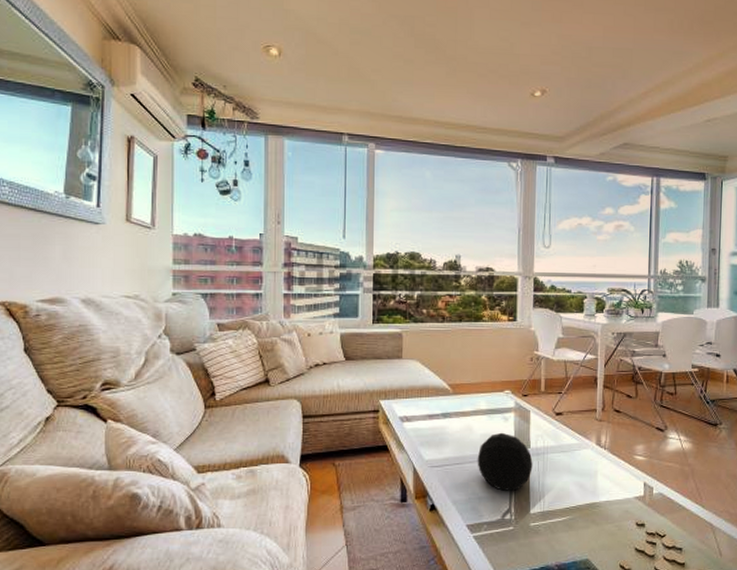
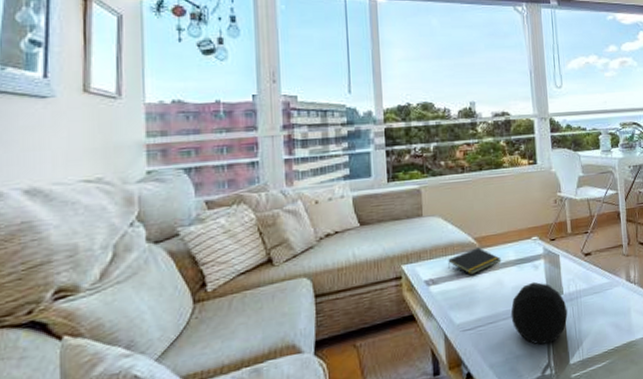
notepad: none [422,394,473,418] -> present [448,247,501,275]

